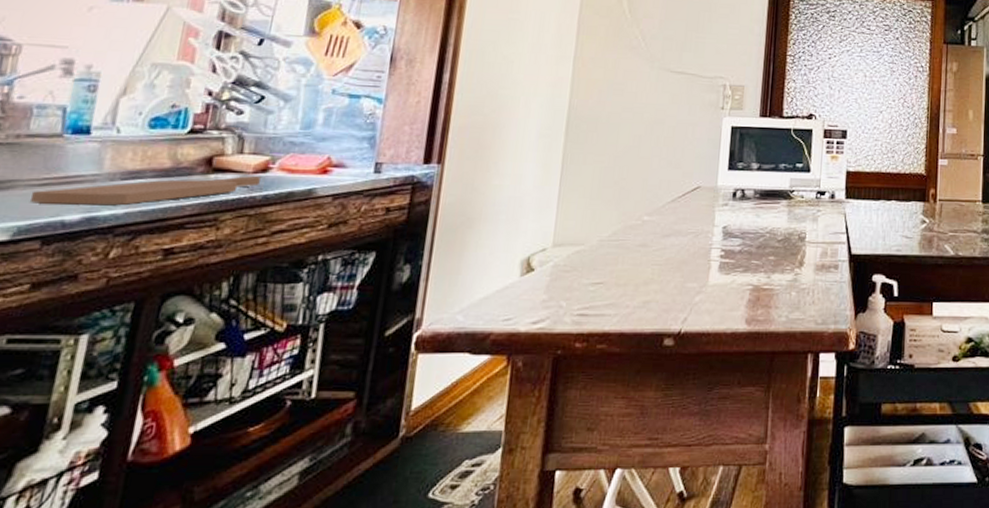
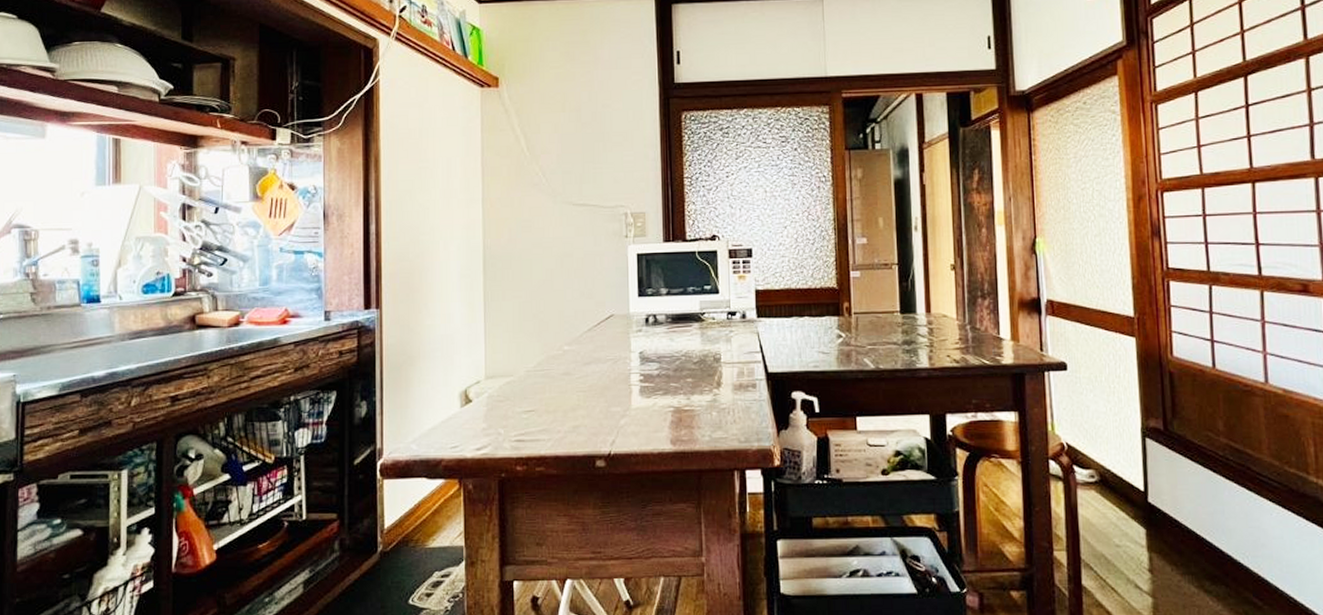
cutting board: present [31,176,261,206] -> none [67,330,235,363]

